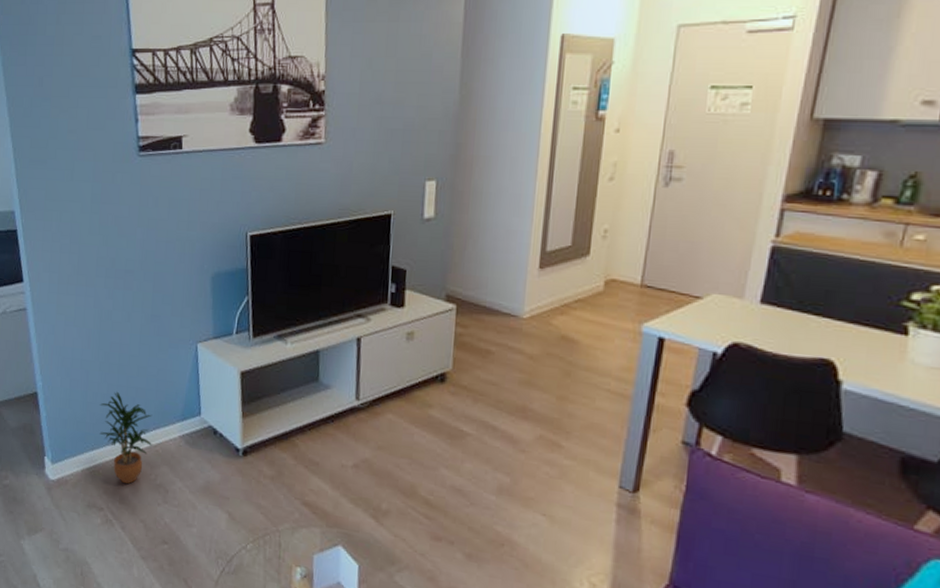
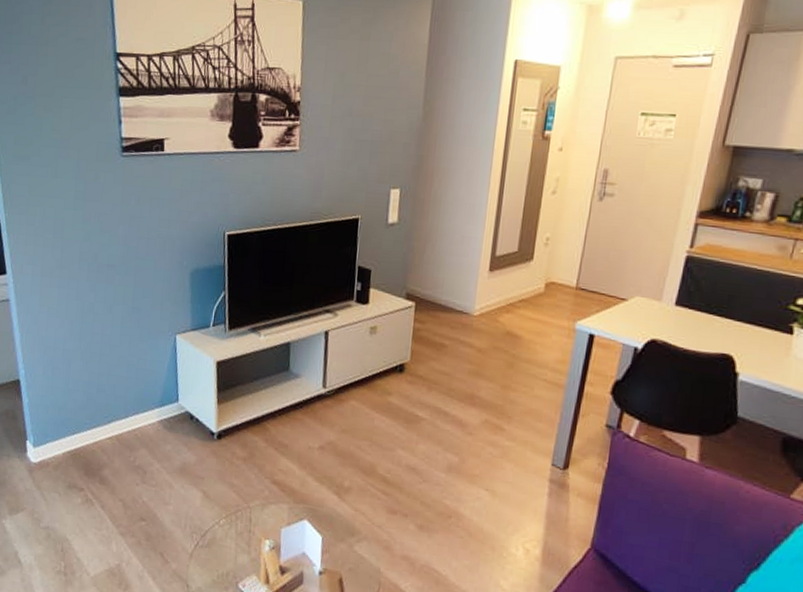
potted plant: present [99,391,153,484] -> none [80,379,132,466]

